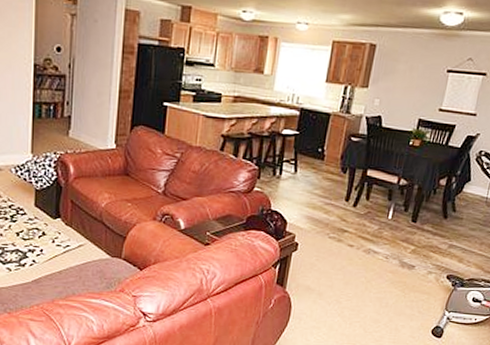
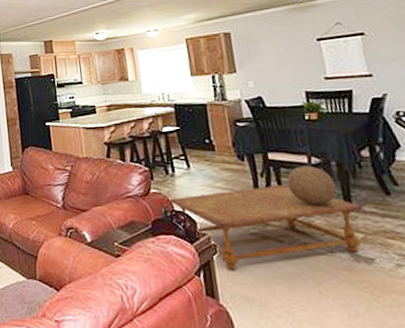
coffee table: none [269,198,423,266] -> present [169,184,362,271]
decorative sphere: none [373,185,411,220] -> present [286,166,337,205]

